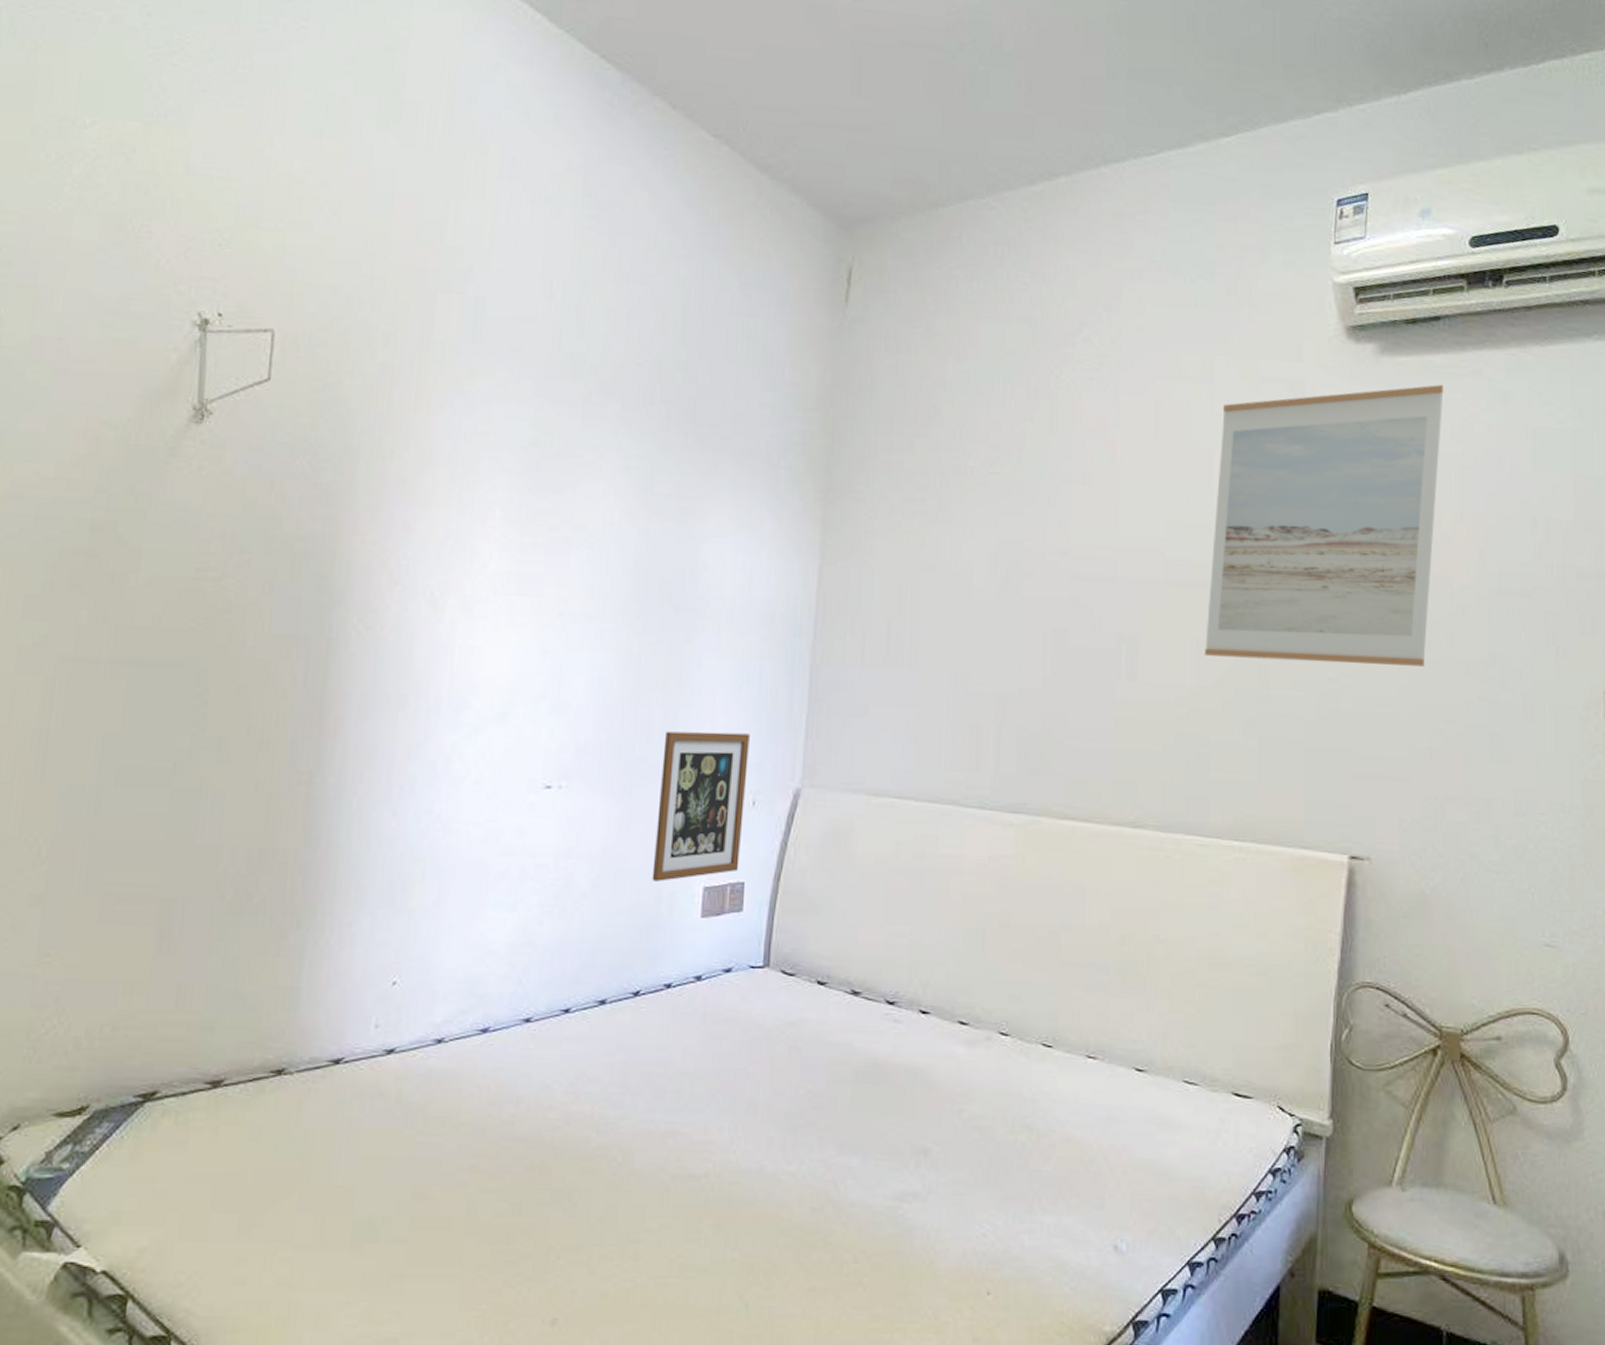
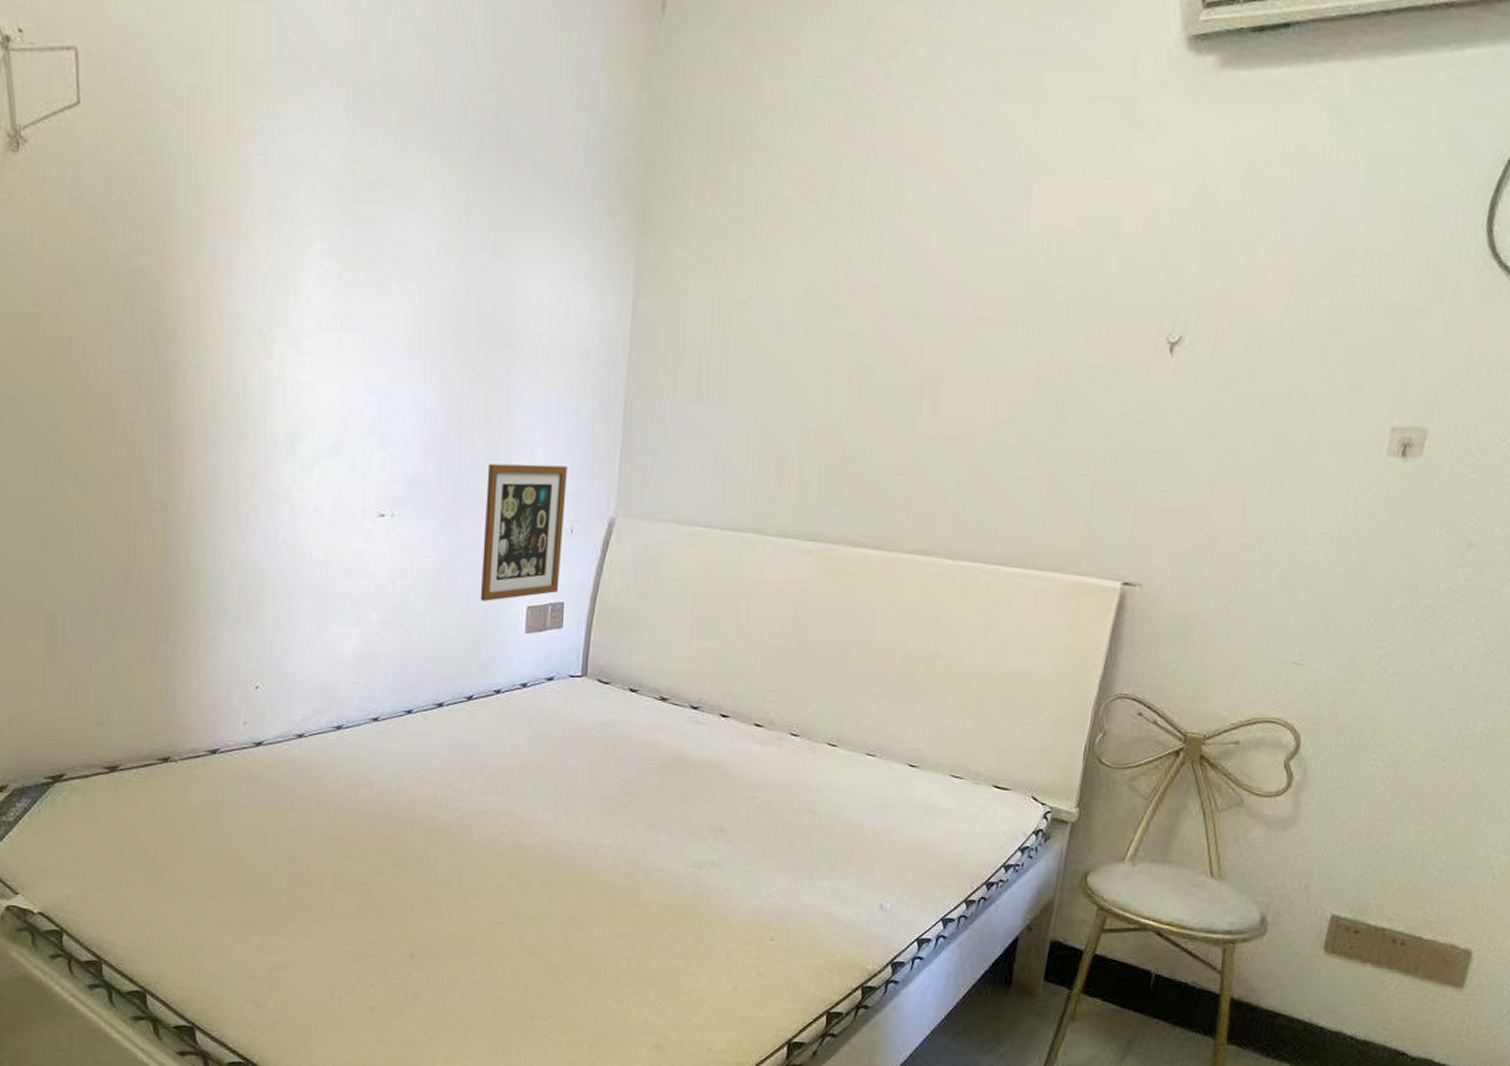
wall art: present [1204,385,1444,667] -> none [1004,102,1282,403]

